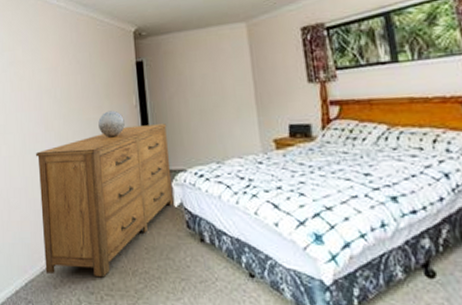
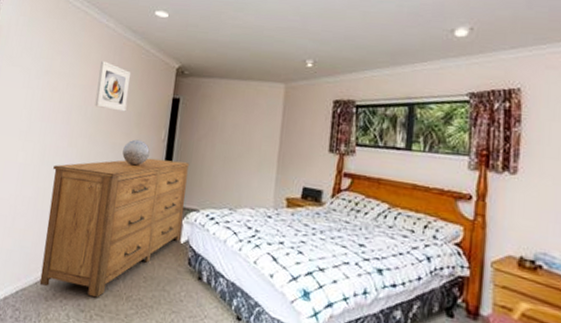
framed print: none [59,40,93,87] -> present [95,61,131,112]

